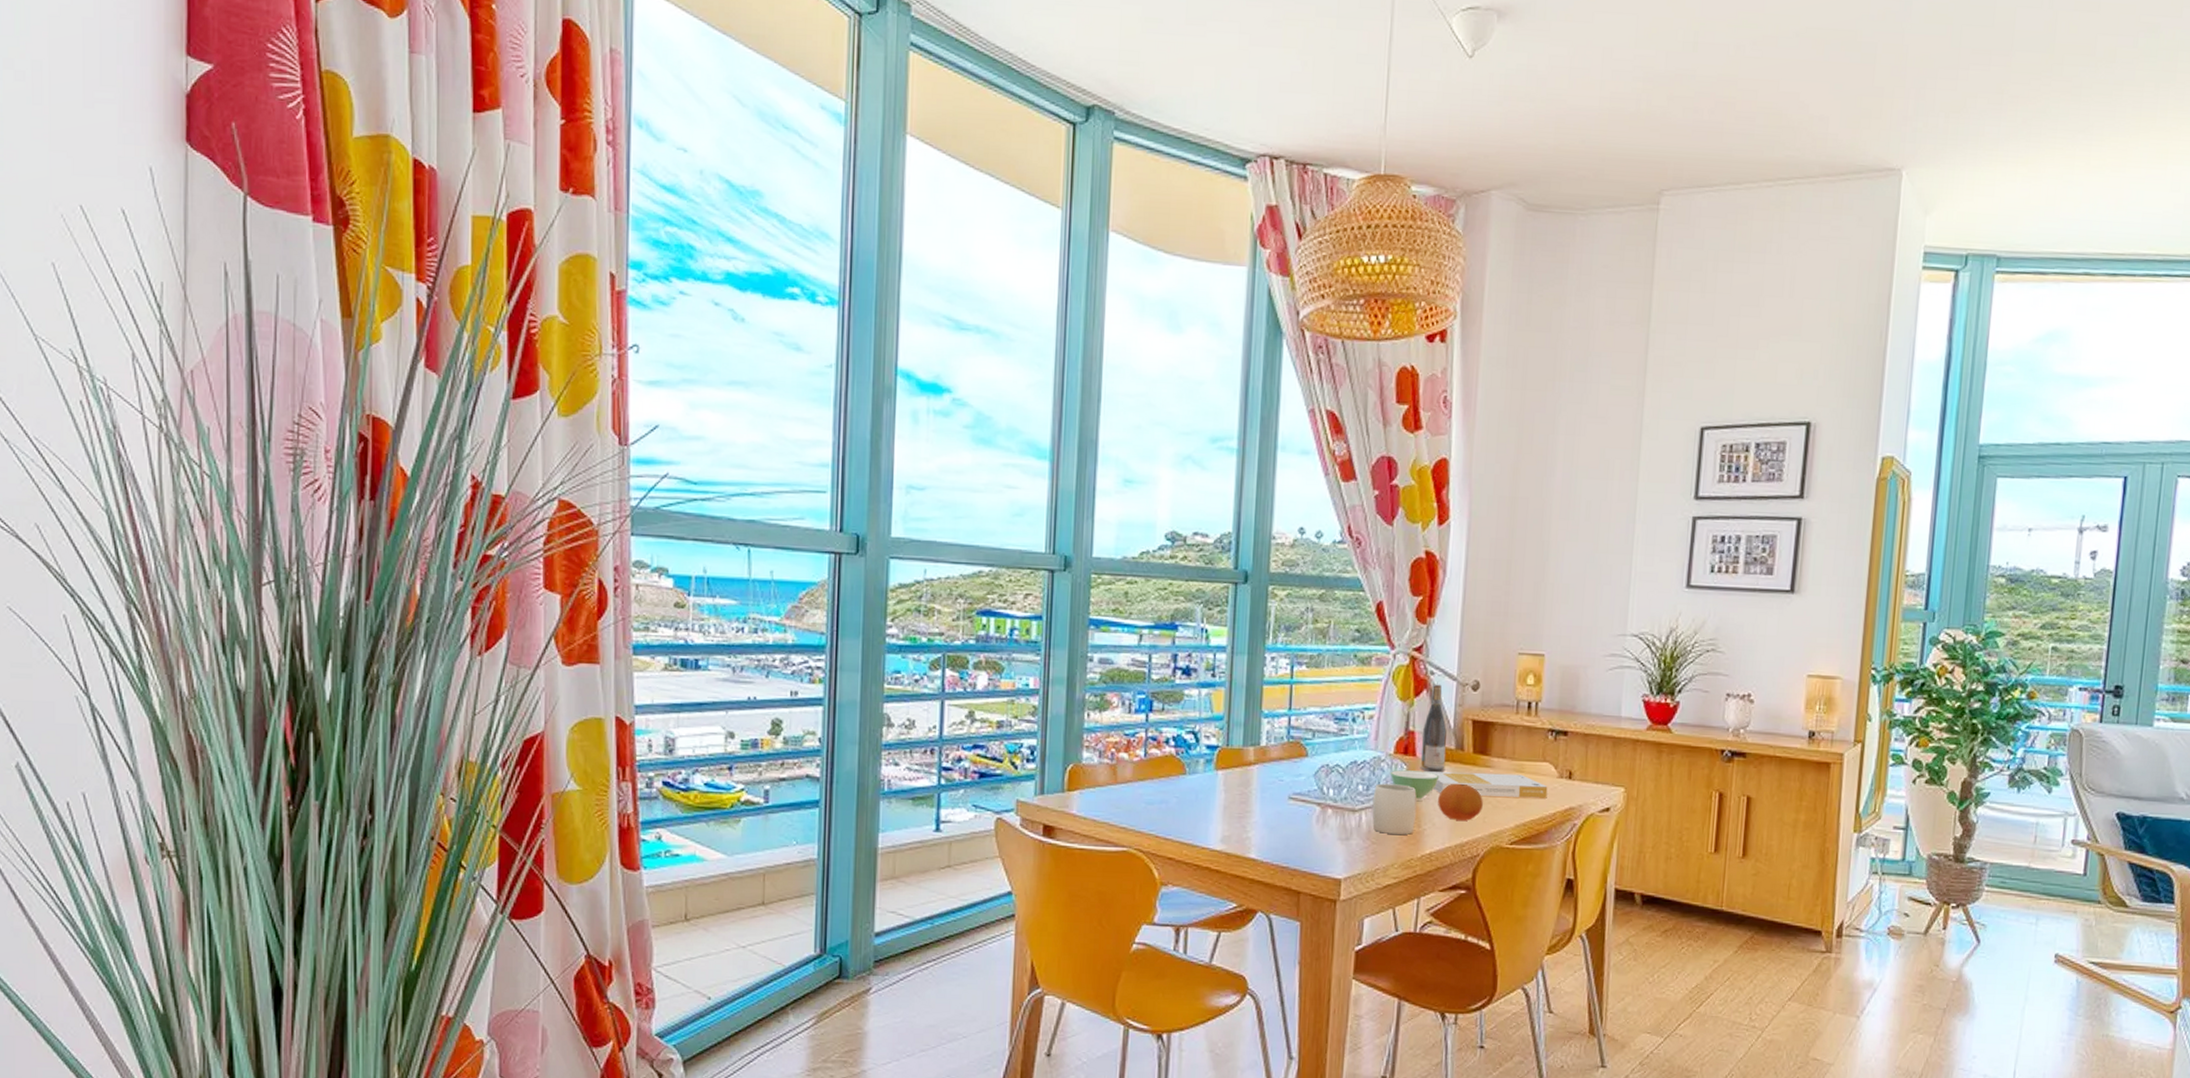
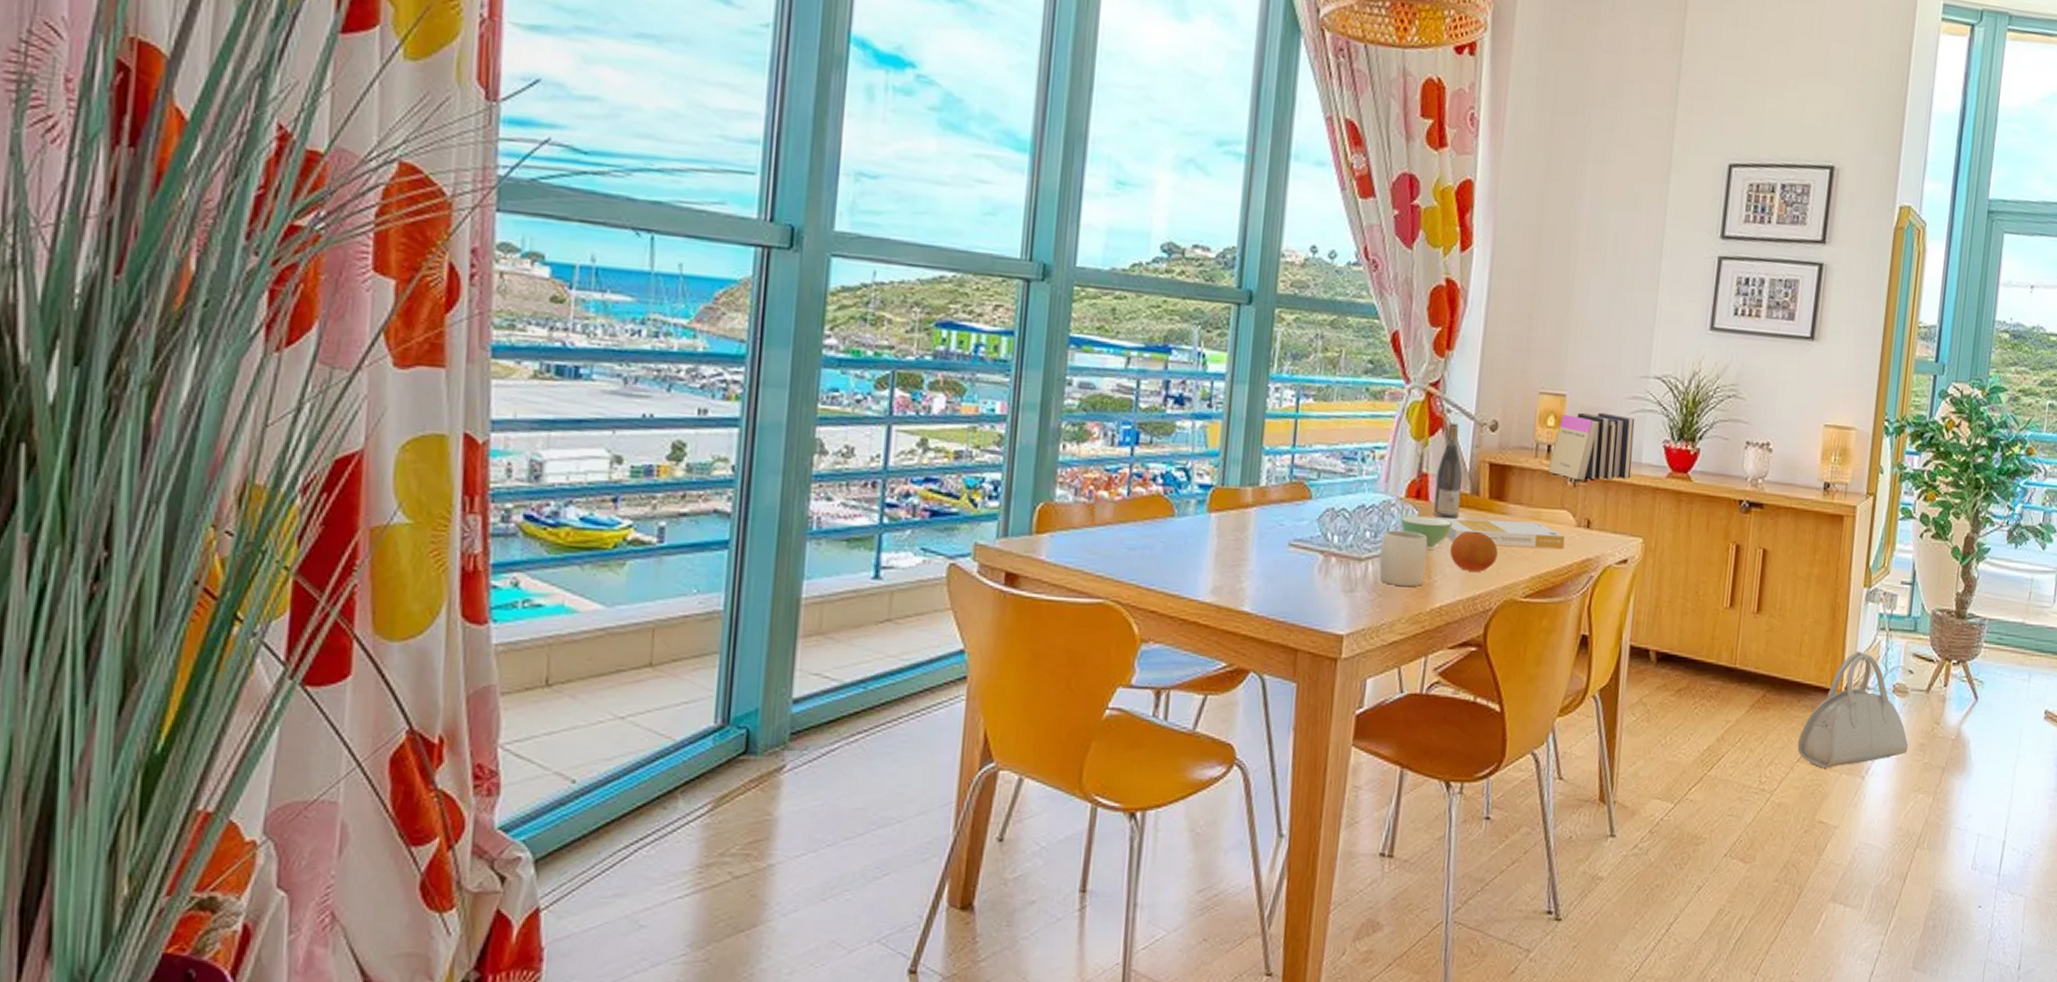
books: none [1529,670,1614,735] -> present [1548,412,1635,481]
handbag: none [1788,894,1906,1008] -> present [1797,651,1908,768]

